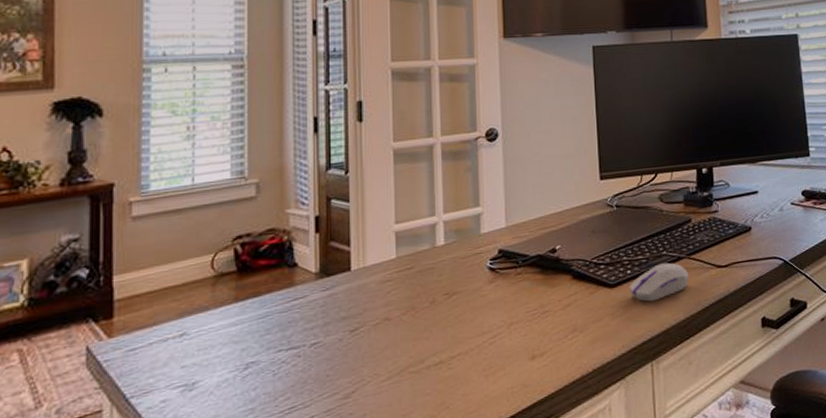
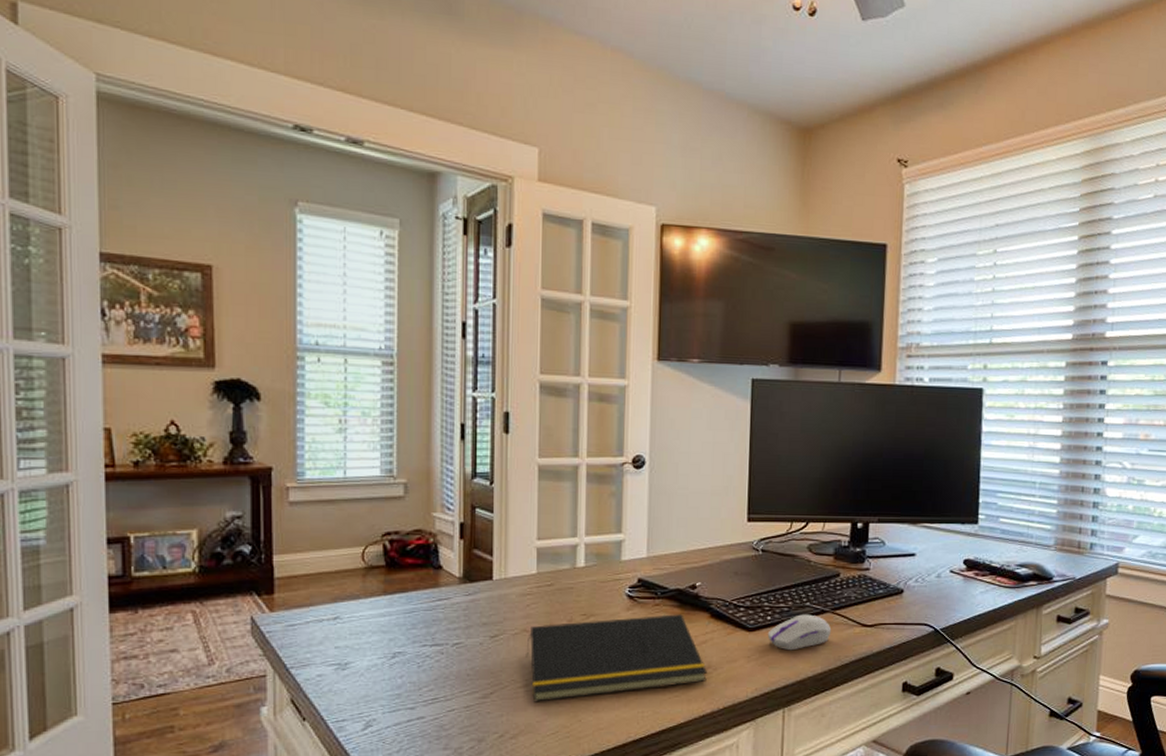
notepad: none [388,280,574,395] -> present [526,614,707,702]

